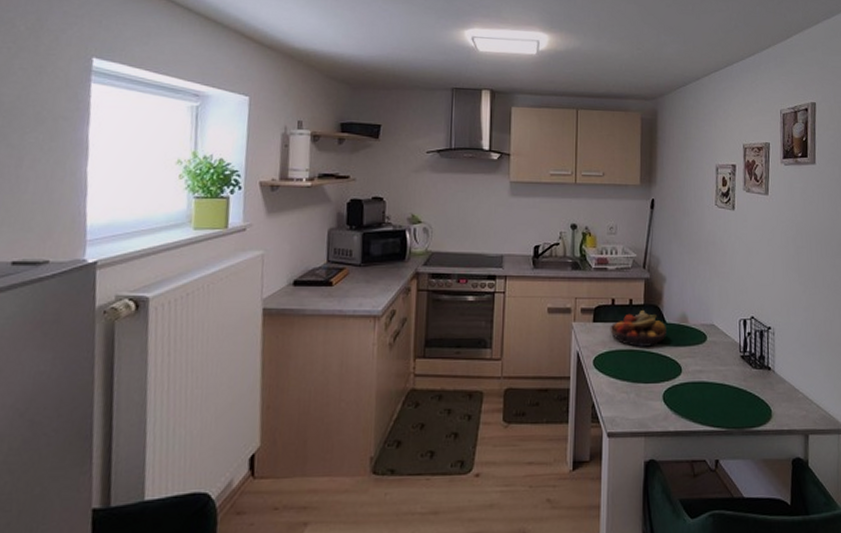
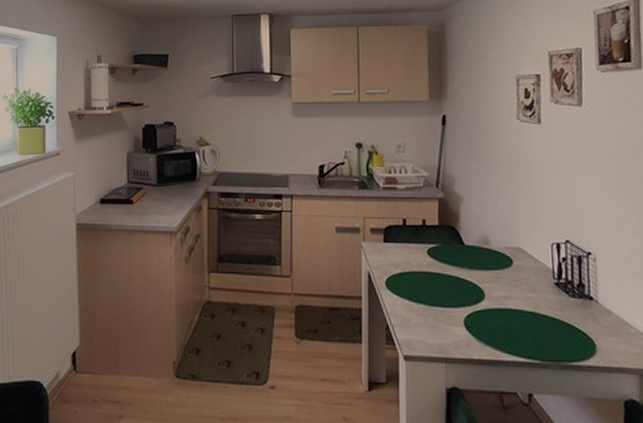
fruit bowl: present [610,309,666,347] -> none [402,230,465,269]

